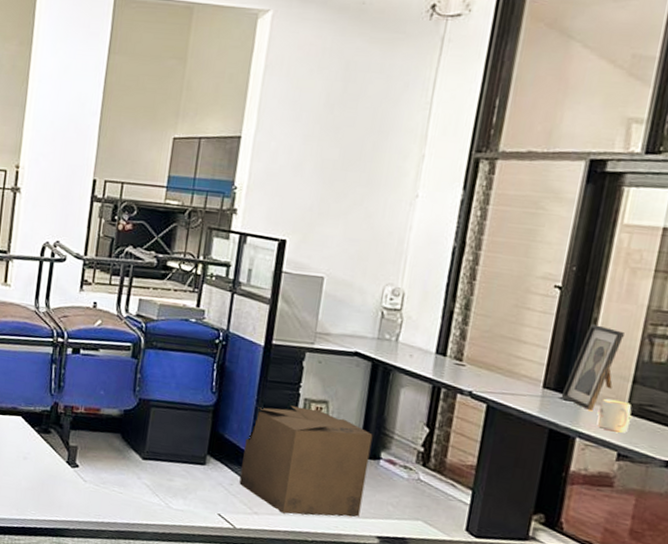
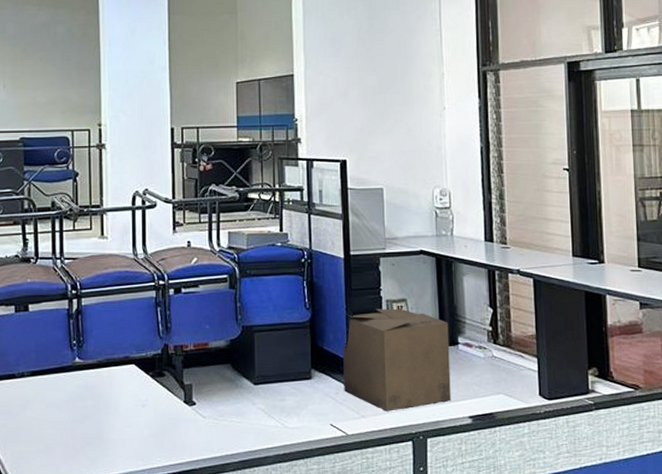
picture frame: present [561,324,624,410] -> none [587,196,623,269]
mug: present [597,398,632,433] -> none [618,257,643,285]

